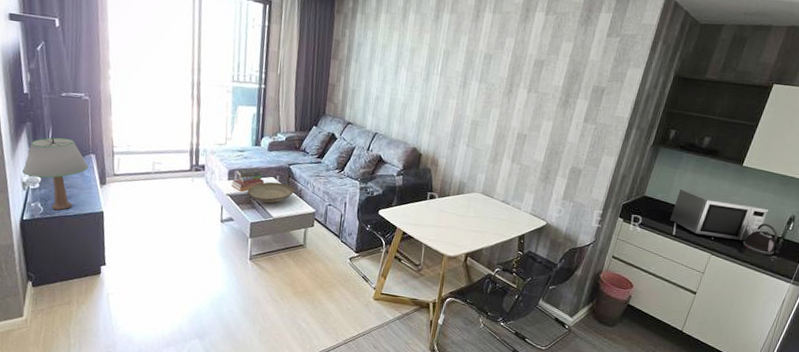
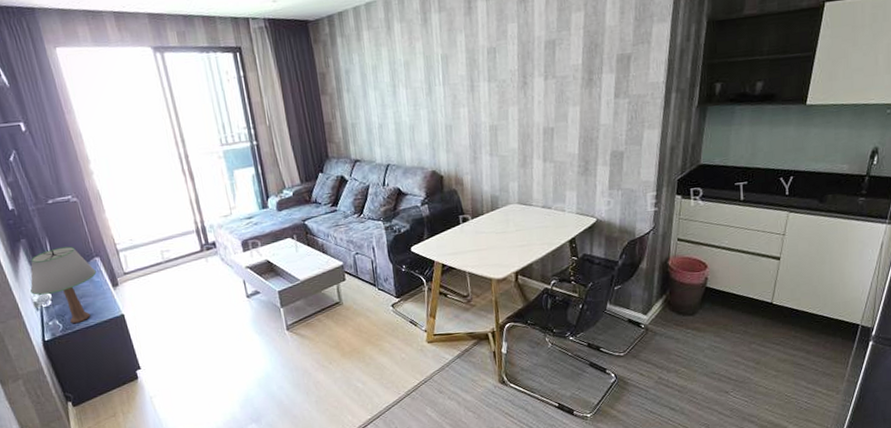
books: present [232,167,264,191] -> none [248,231,281,261]
decorative bowl: present [247,182,294,204] -> none [266,241,316,268]
microwave: present [670,188,769,241] -> none [734,141,846,194]
kettle: present [742,223,779,256] -> none [822,163,863,200]

